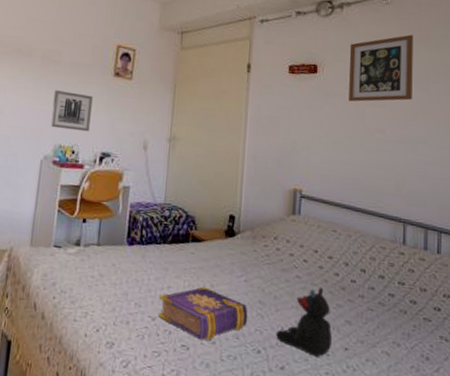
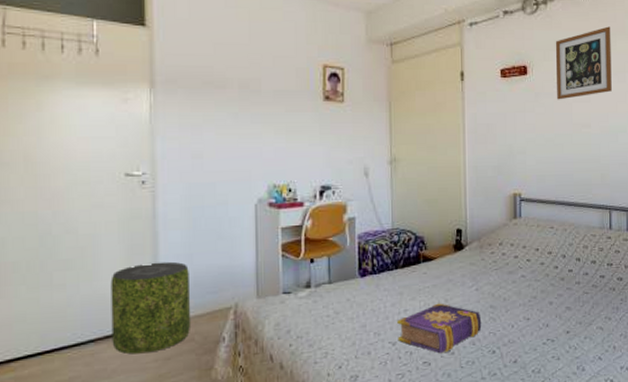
wall art: present [50,90,93,132] -> none [259,124,304,167]
teddy bear: present [276,287,332,357] -> none [508,281,555,345]

